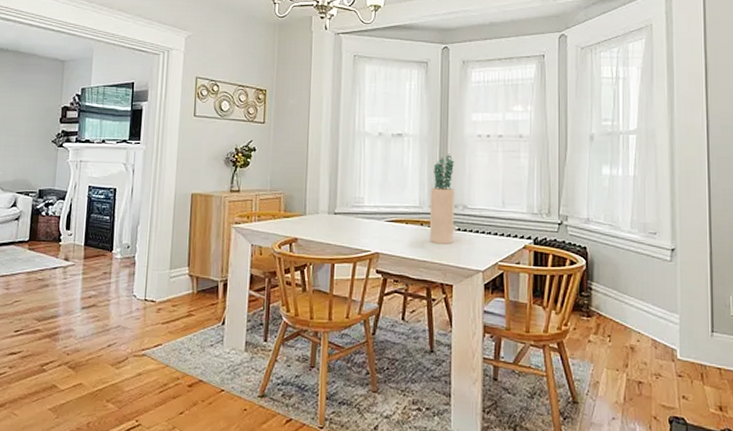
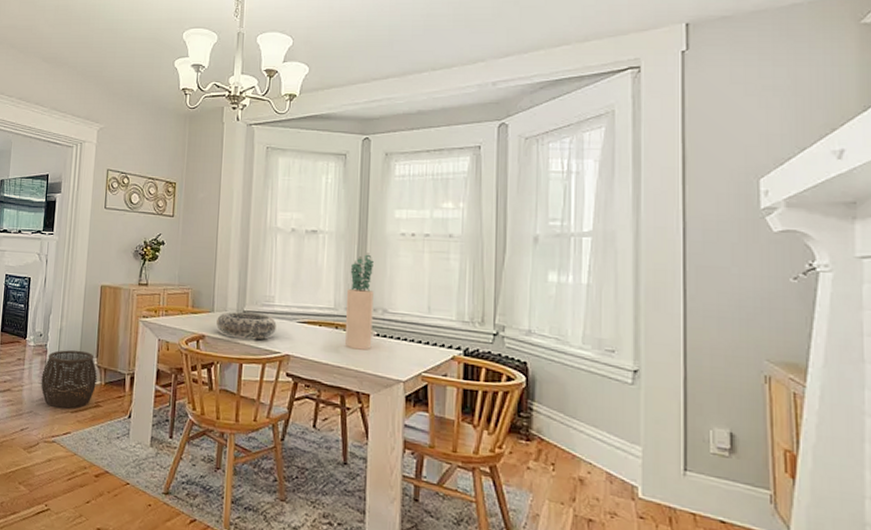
woven basket: none [129,260,190,321] -> present [41,350,98,409]
decorative bowl: none [309,214,366,240] -> present [216,312,277,340]

